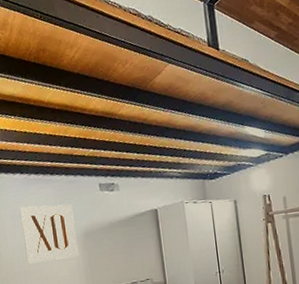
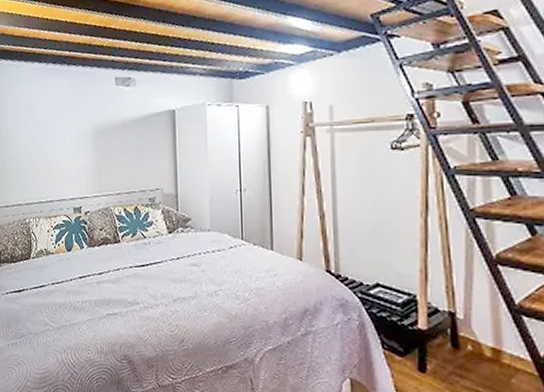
wall art: present [19,204,79,264] -> none [34,97,88,158]

